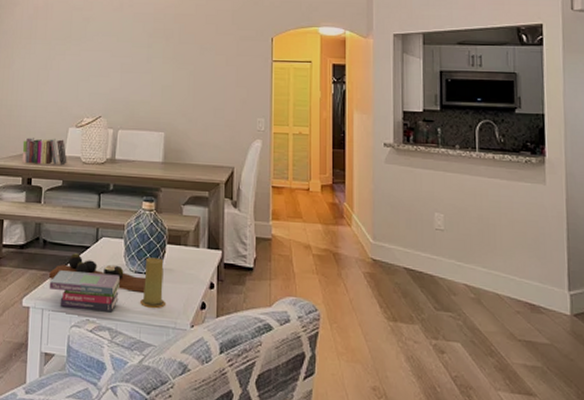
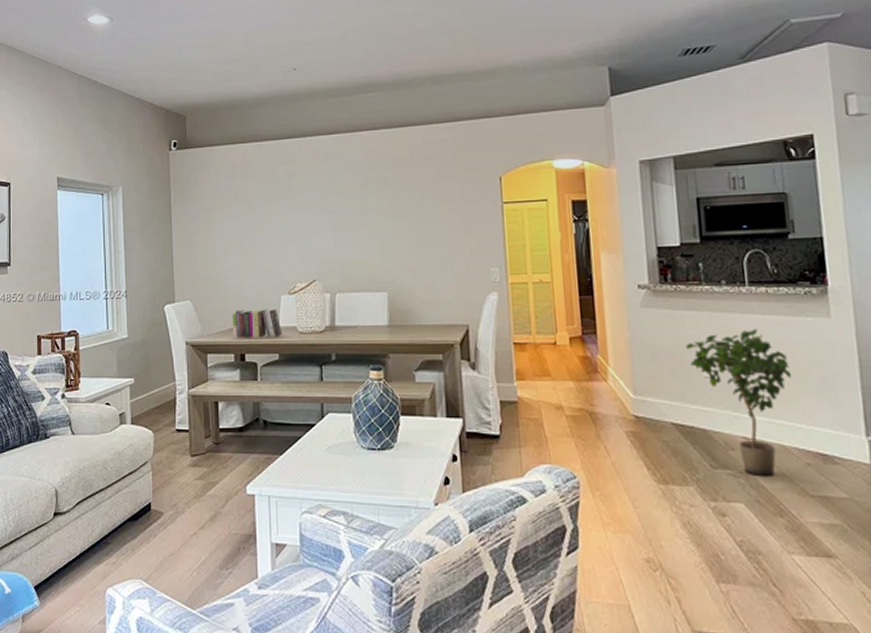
decorative tray: present [49,253,146,292] -> none [273,433,380,470]
books: present [49,270,120,313] -> none [273,452,352,495]
candle: present [140,257,165,308] -> none [376,432,404,486]
potted plant: none [421,189,510,320] -> present [686,328,792,476]

